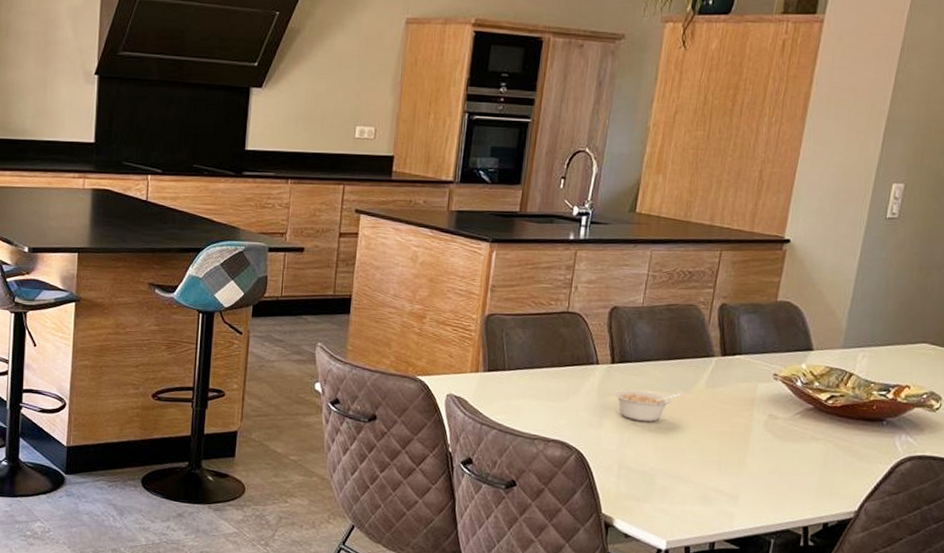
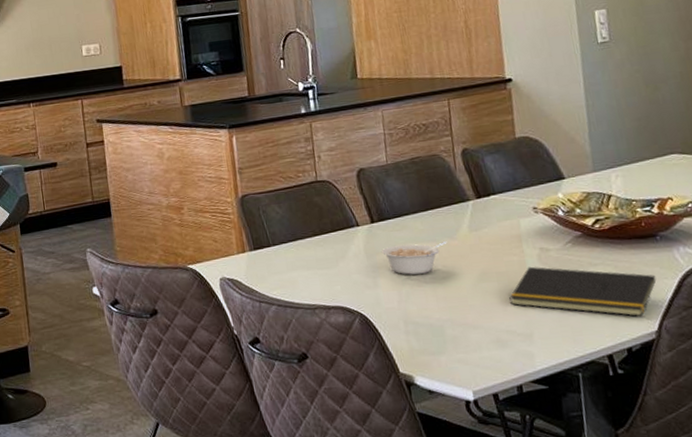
notepad: none [725,431,871,495] -> present [509,266,657,316]

